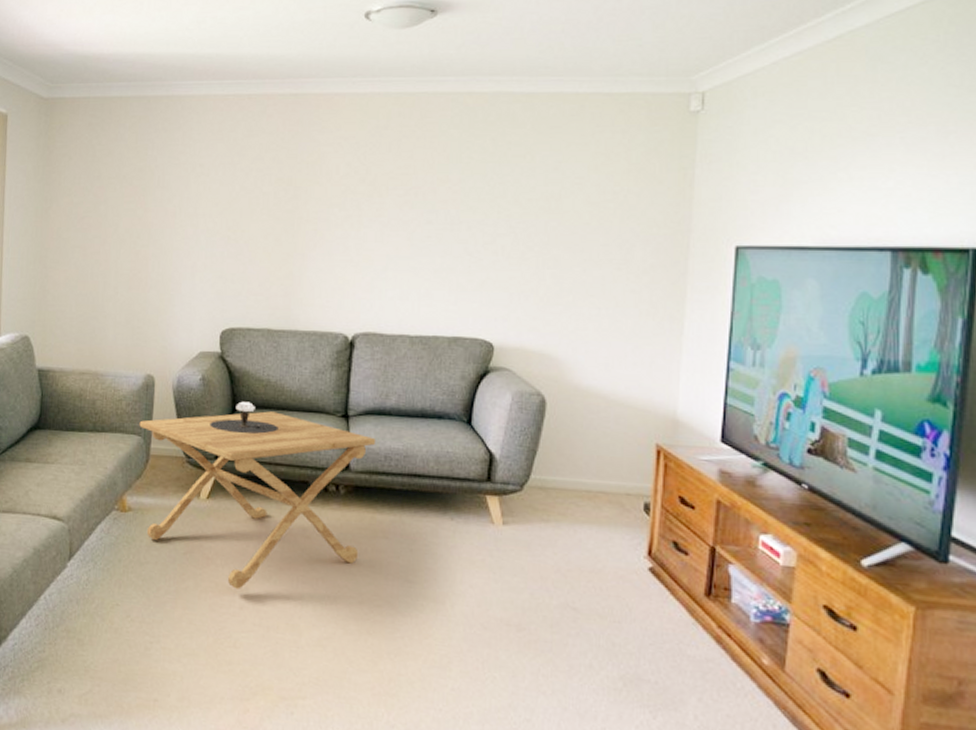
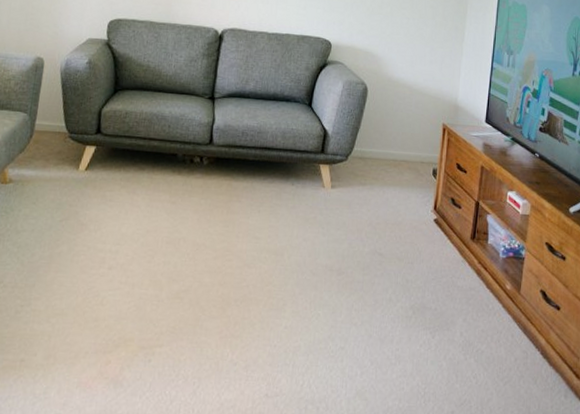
side table: present [139,411,376,589] -> none [25,92,236,252]
table lamp: present [210,401,278,434] -> none [92,83,154,113]

